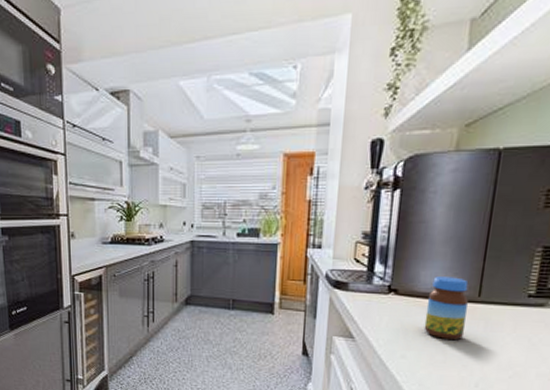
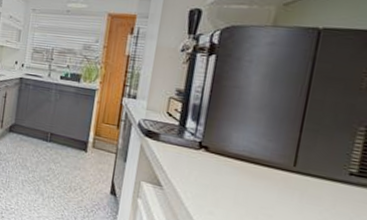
jar: present [424,276,469,341] -> none [234,140,283,206]

